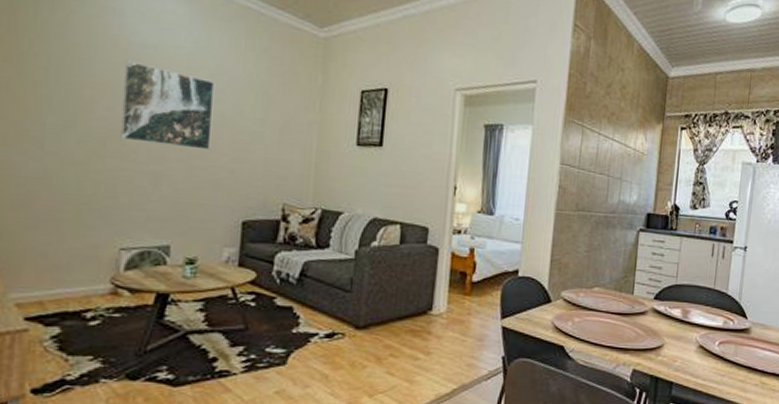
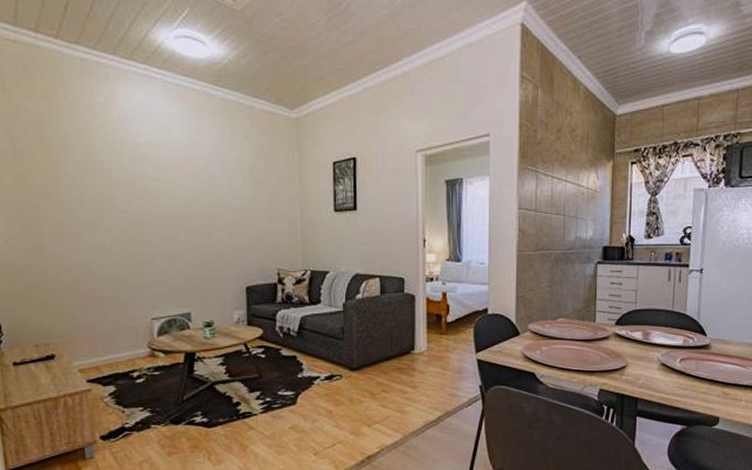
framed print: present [120,60,215,150] -> none [134,158,212,229]

